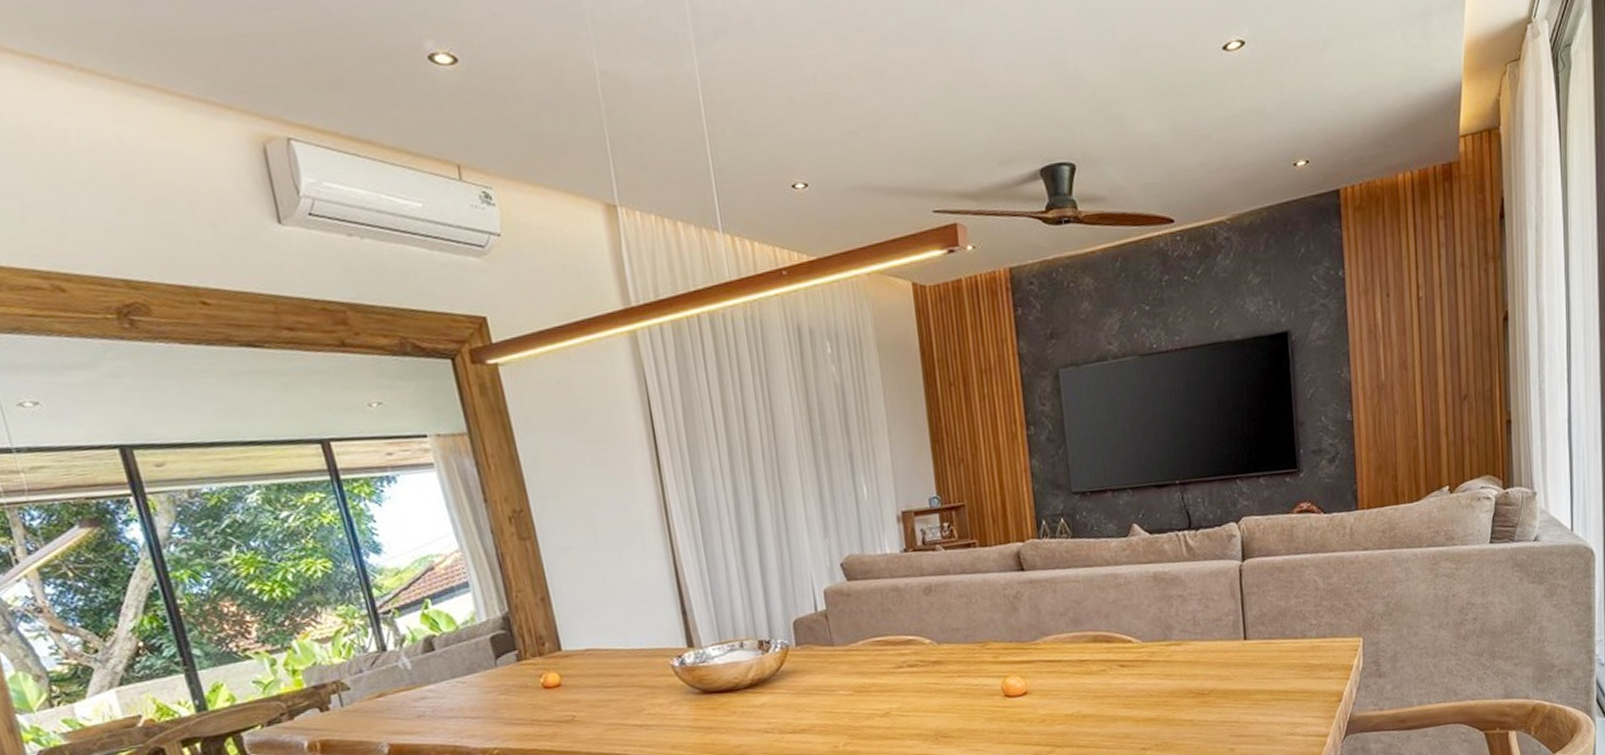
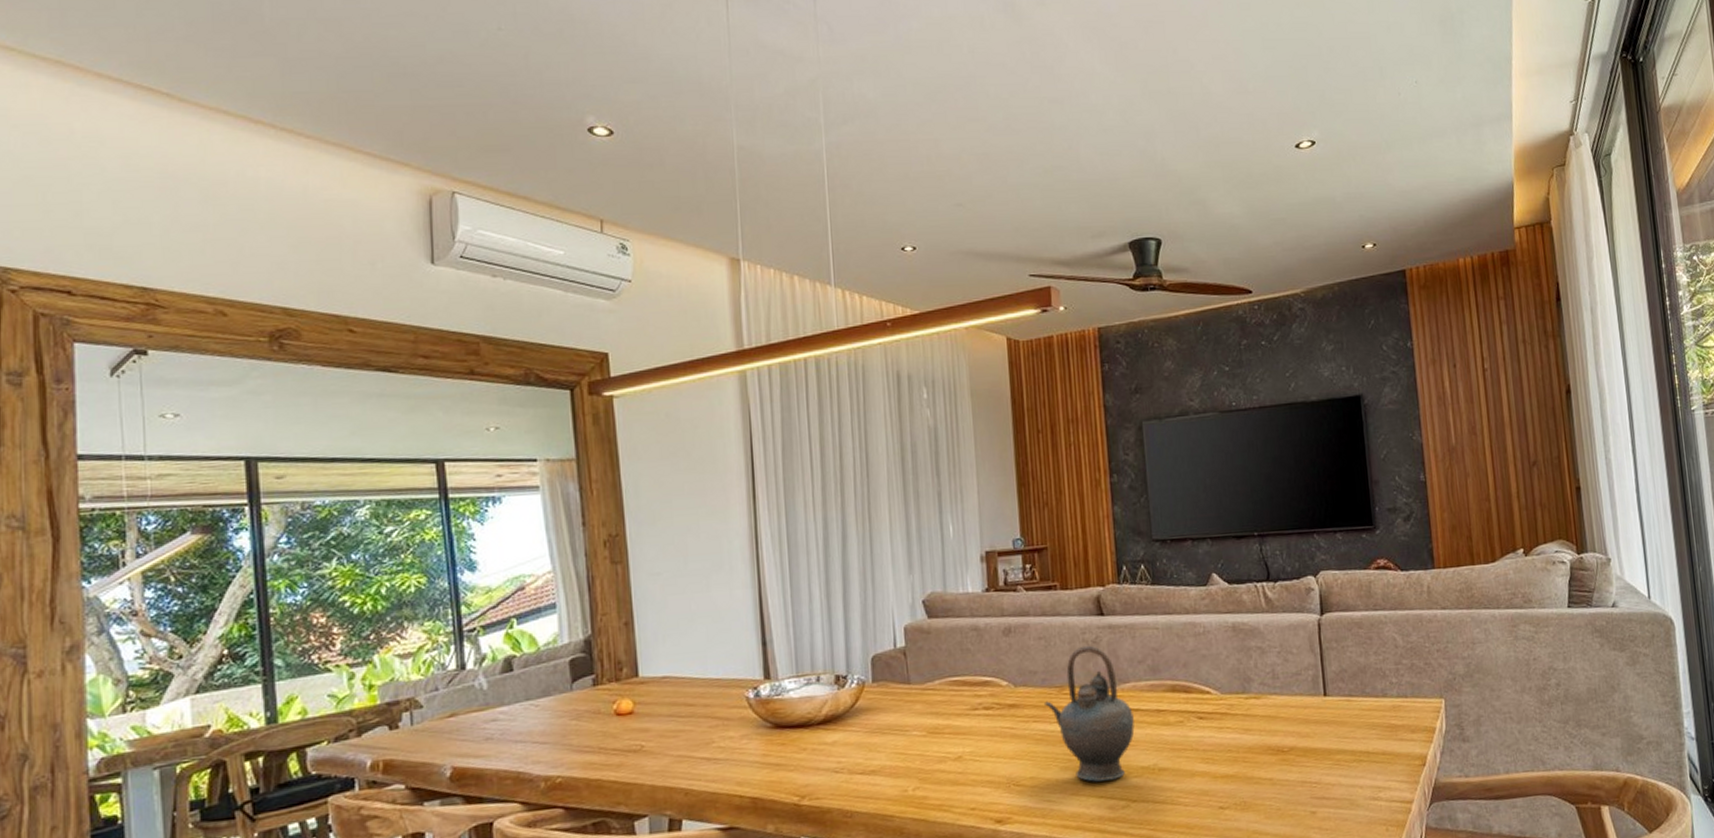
teapot: none [967,600,1058,731] -> present [1043,645,1135,782]

